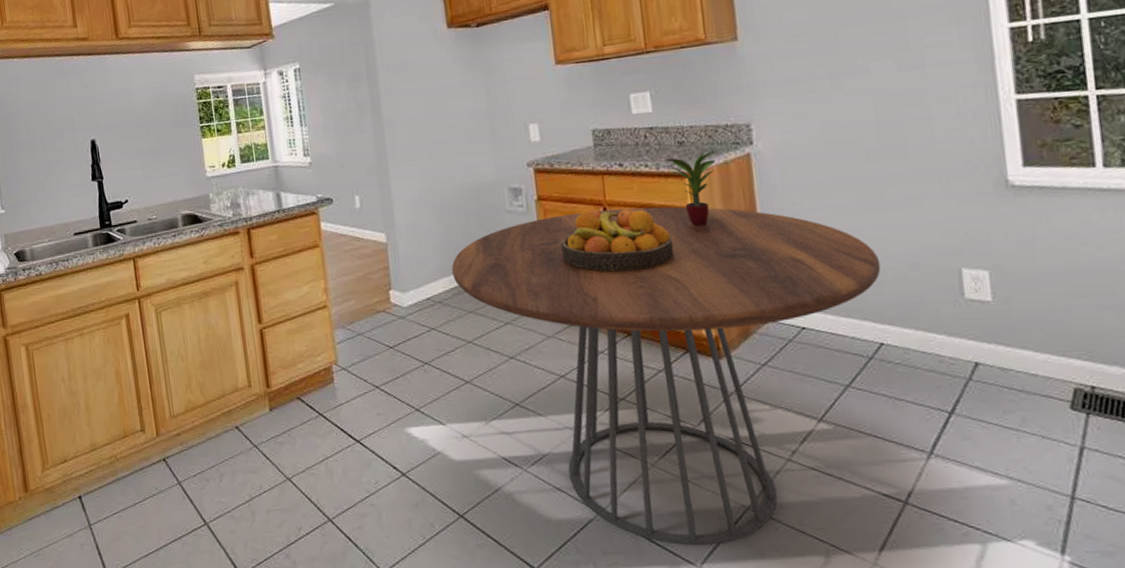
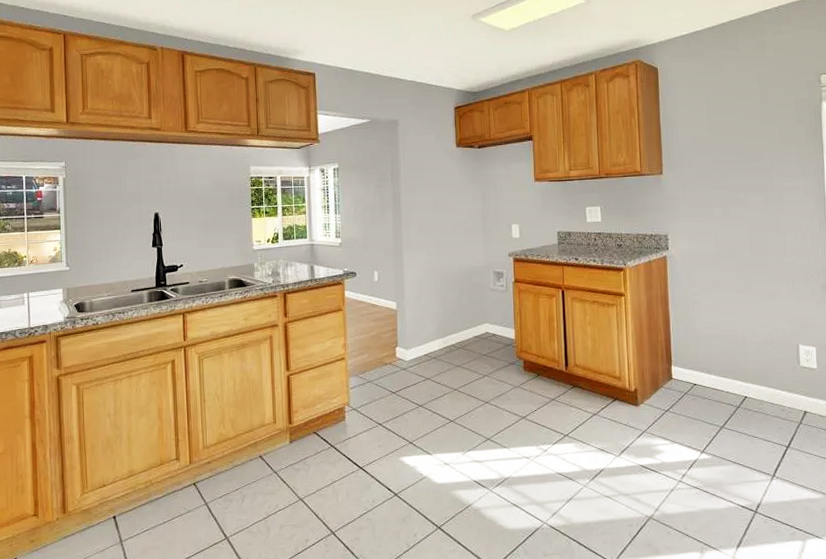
dining table: present [452,206,881,545] -> none [446,291,748,547]
fruit bowl: present [560,209,674,272] -> none [529,292,610,339]
potted plant: present [663,151,718,227] -> none [607,253,645,308]

